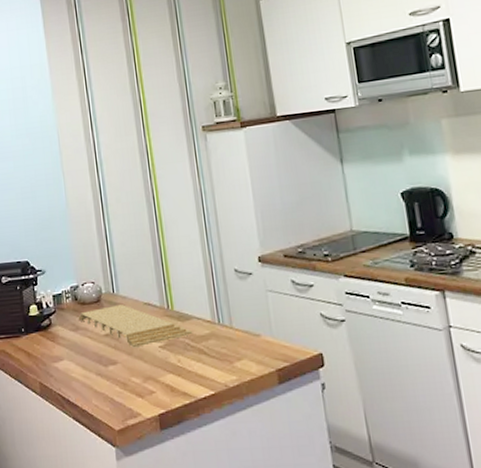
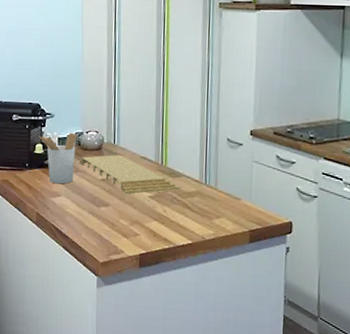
utensil holder: none [31,287,75,347] -> present [38,132,77,184]

